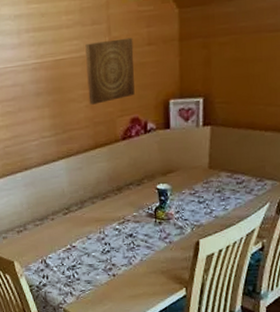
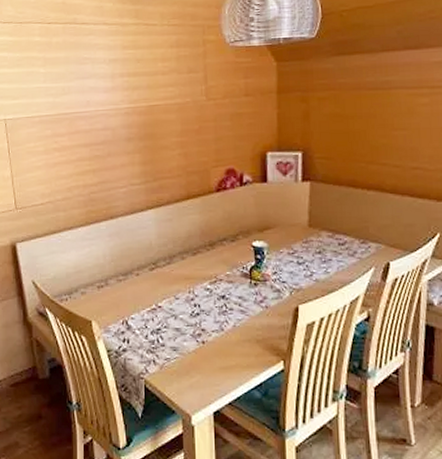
wall art: present [85,37,135,105] -> none [181,87,231,153]

